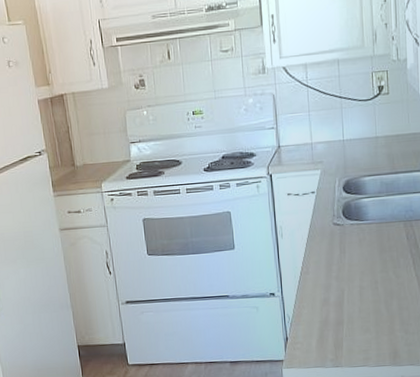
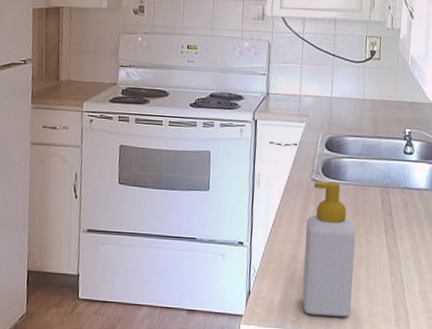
soap bottle: none [333,223,388,352] -> present [302,181,356,317]

